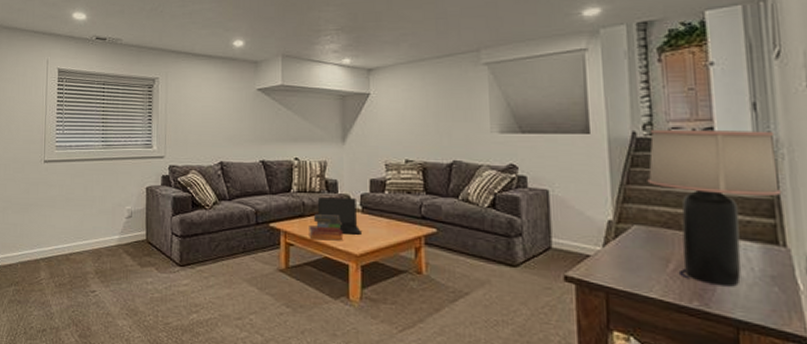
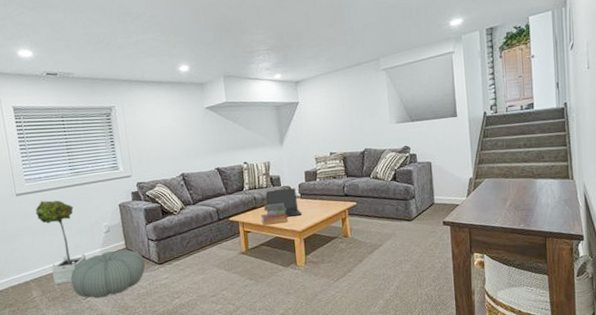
potted tree: none [60,171,102,270] -> present [35,200,86,285]
pouf: none [82,240,164,295] -> present [71,249,145,299]
table lamp: present [647,129,782,287] -> none [493,102,572,212]

